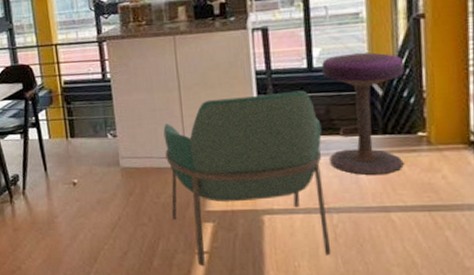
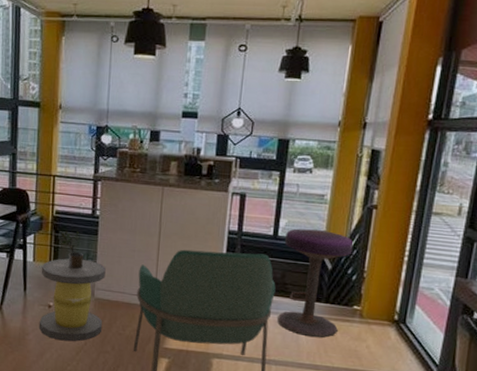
stool: none [59,127,135,219] -> present [38,258,106,342]
potted plant: none [74,99,102,140] -> present [61,231,83,269]

